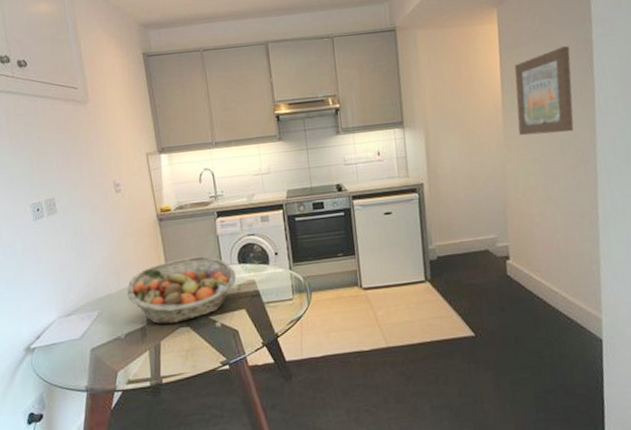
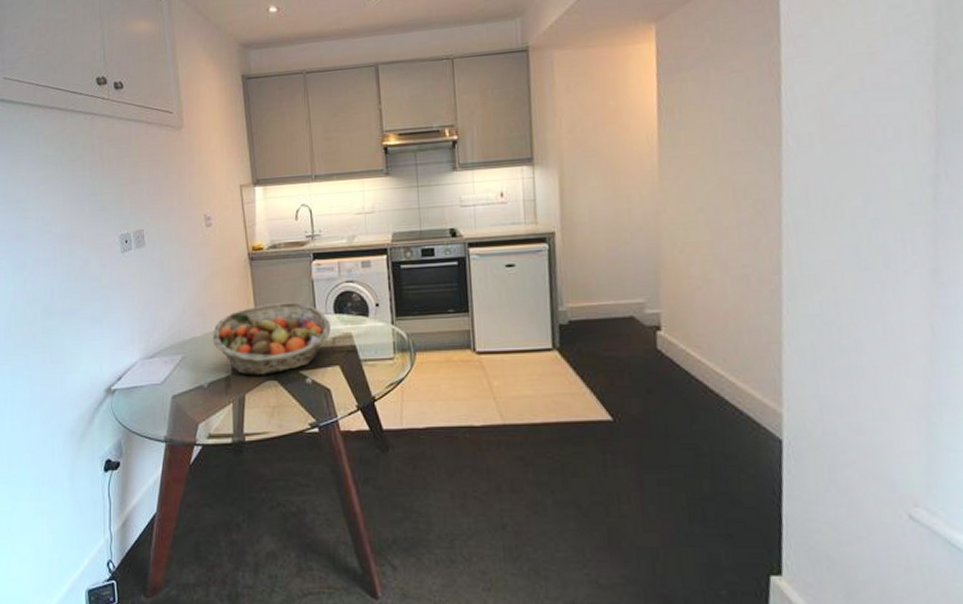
wall art: present [514,46,574,136] -> none [675,70,752,179]

